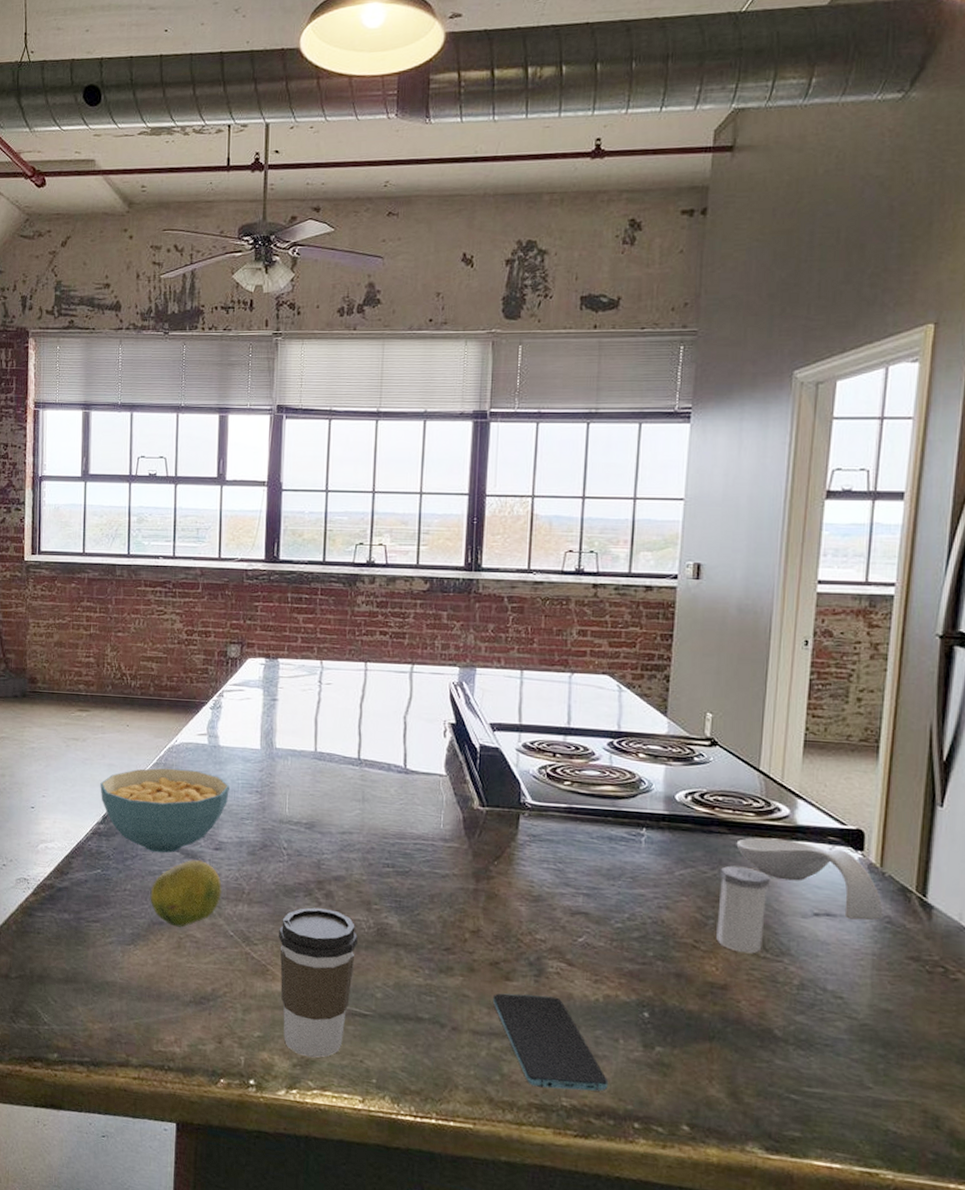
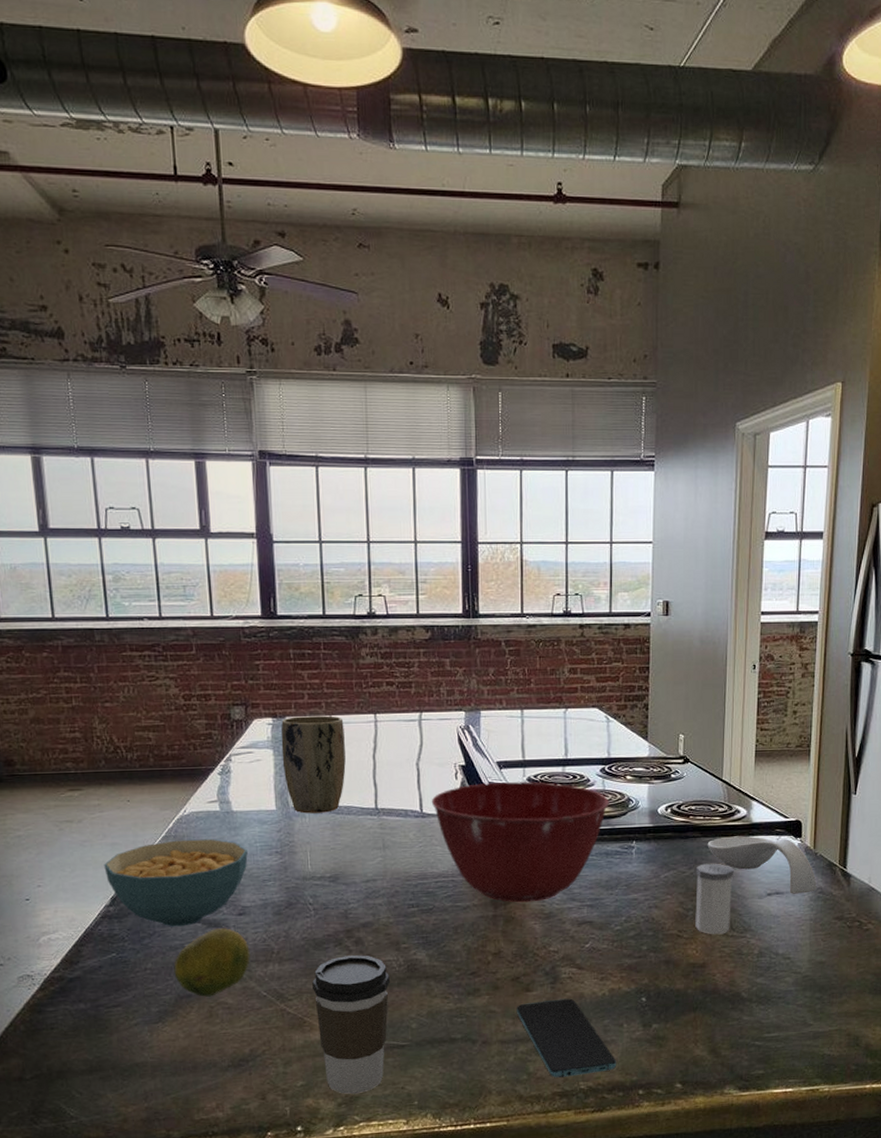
plant pot: none [271,659,334,758] -> present [281,716,346,814]
mixing bowl: none [416,744,617,881] -> present [431,782,609,903]

